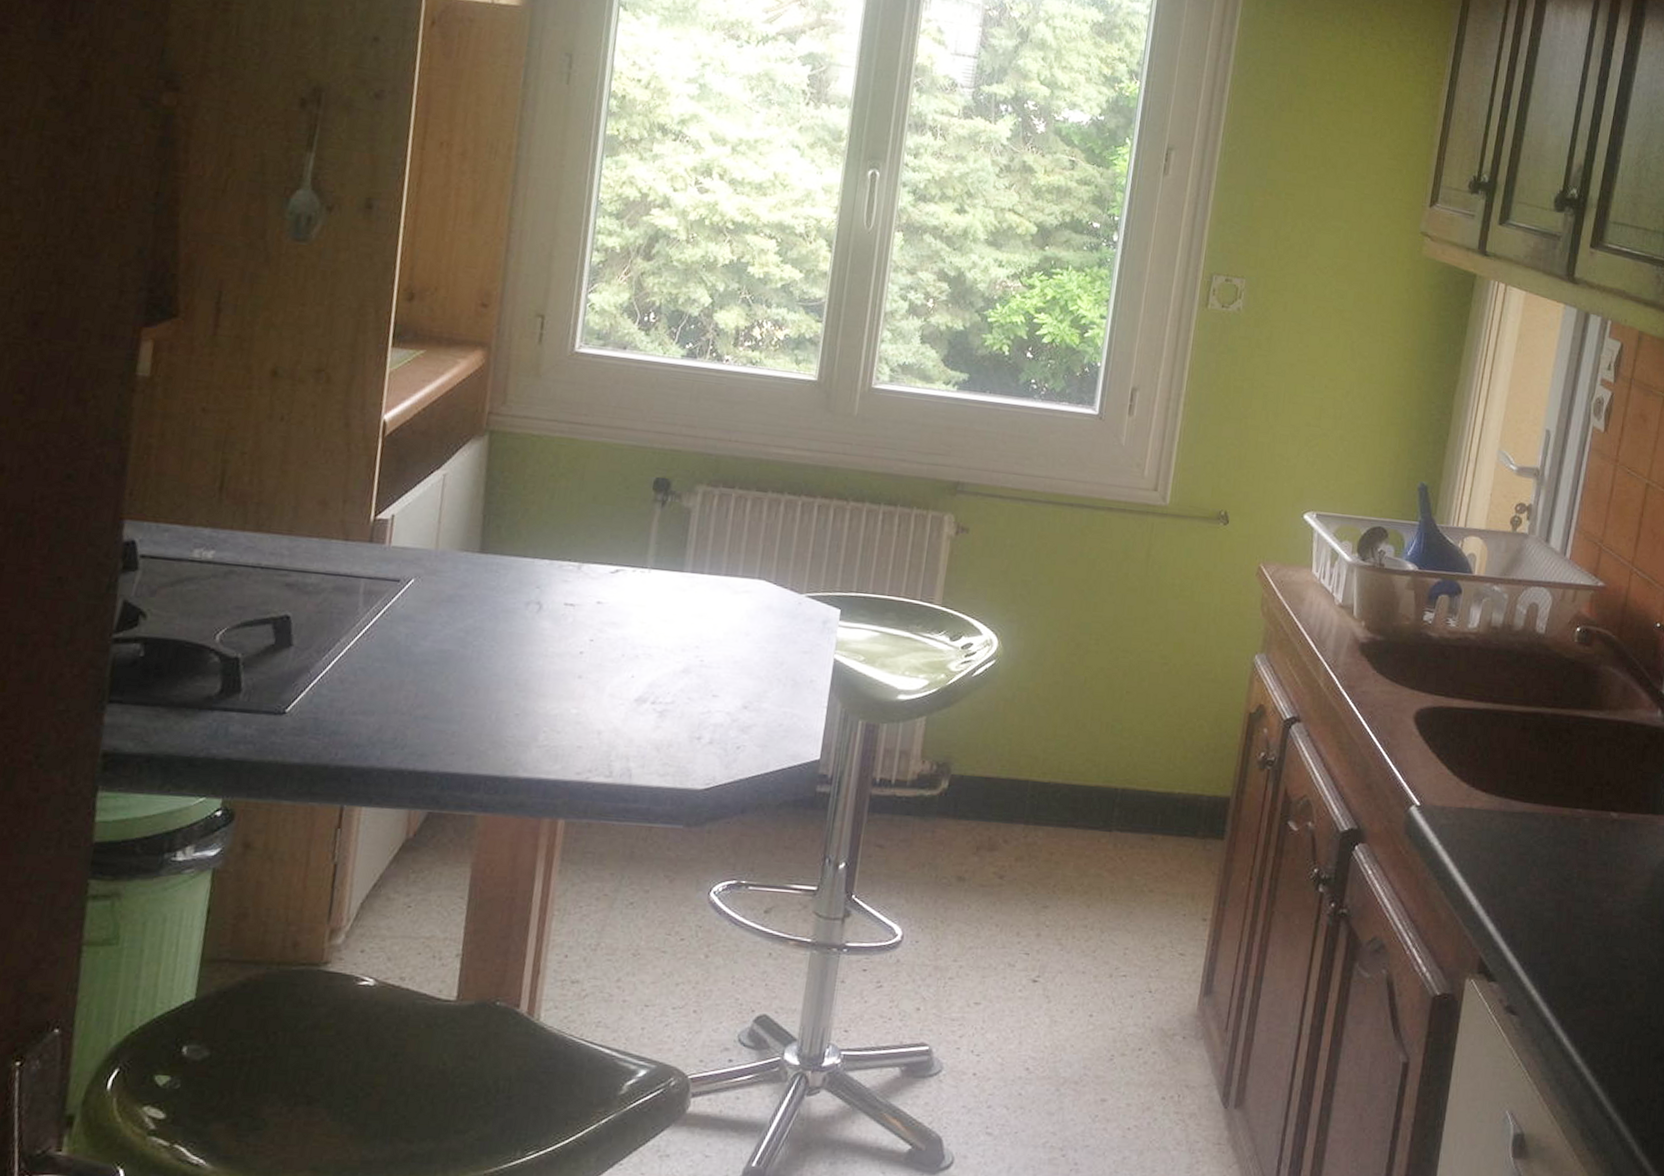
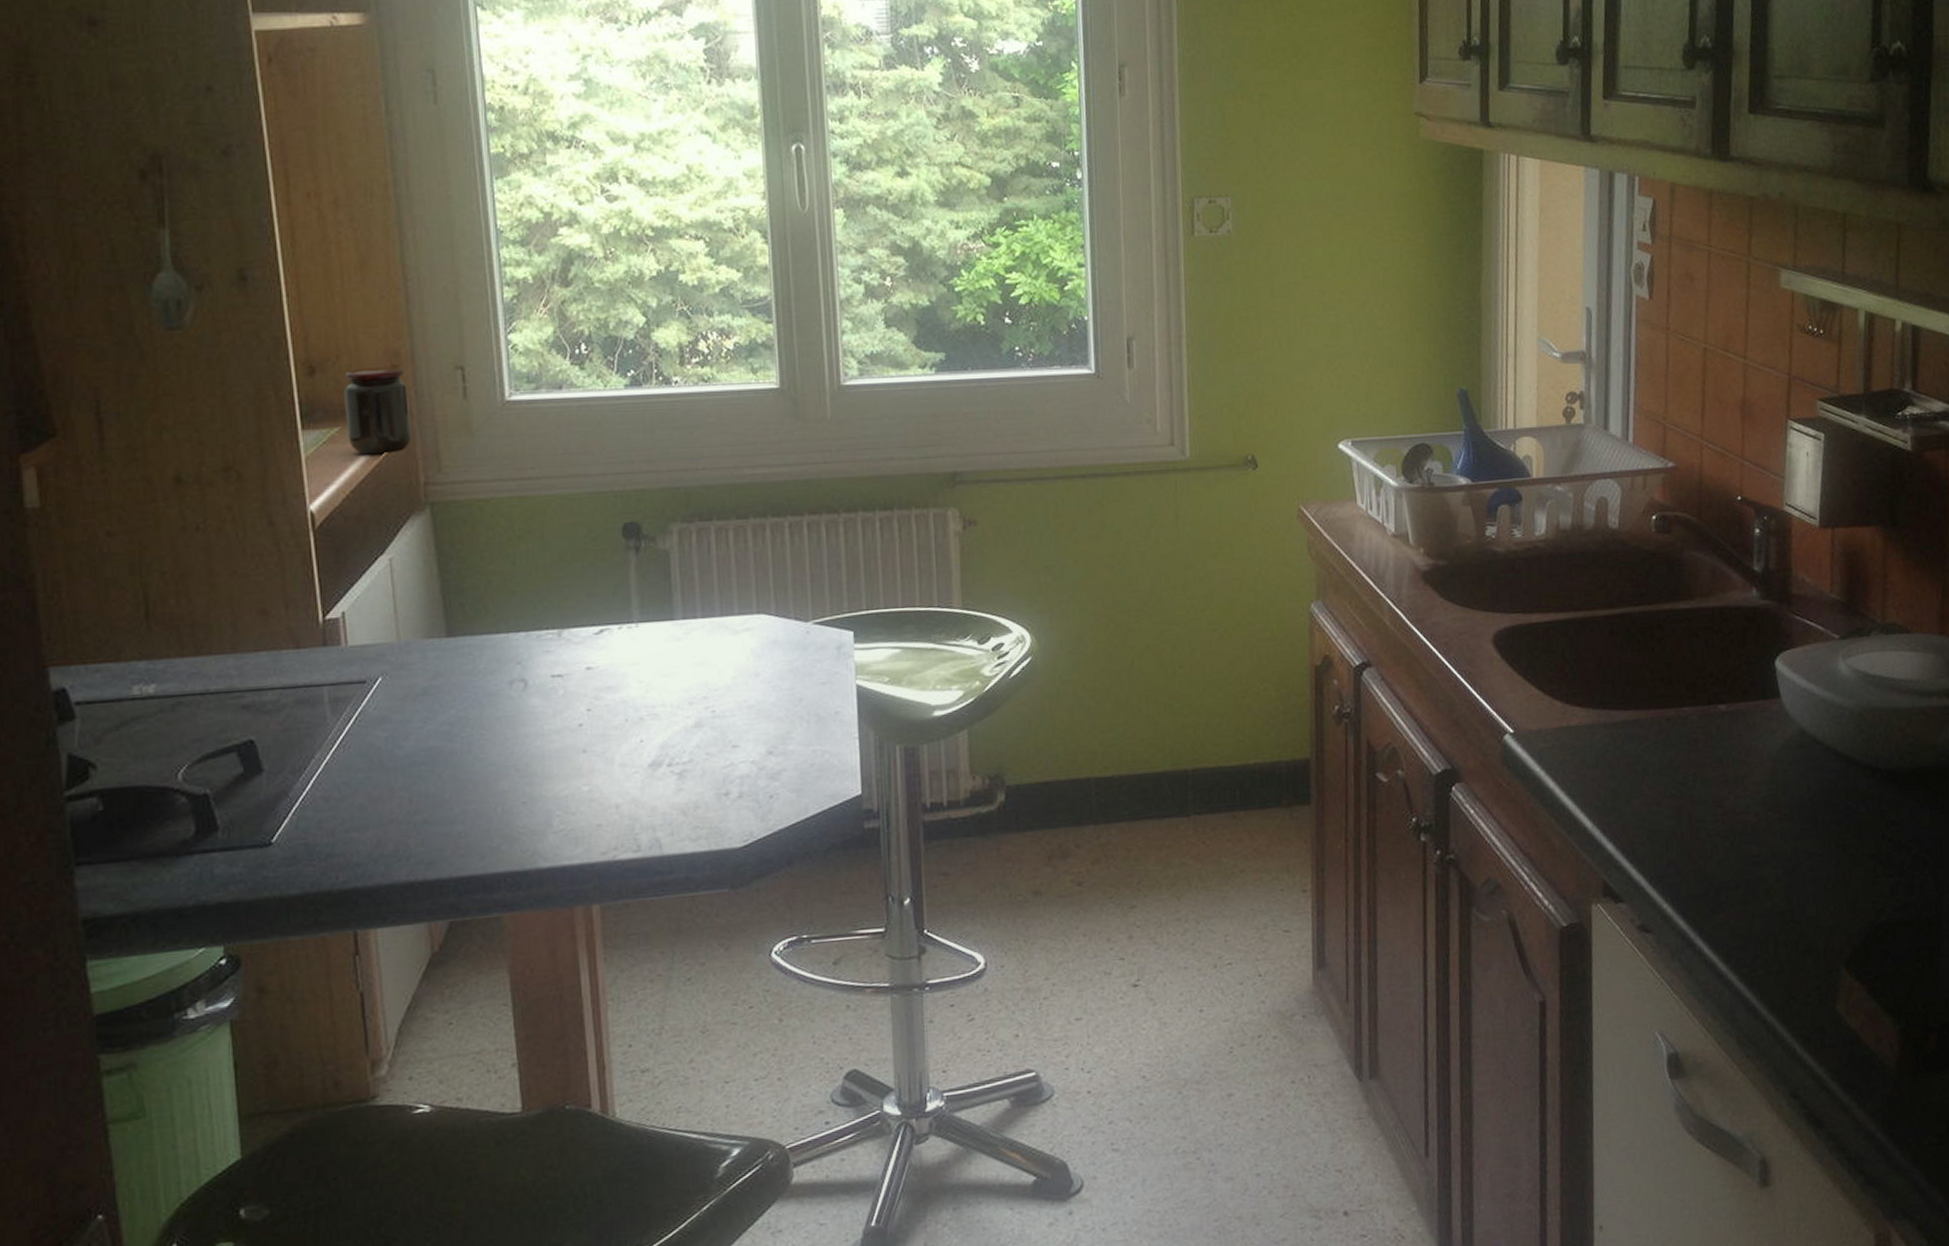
jar: none [430,301,492,381] -> present [343,367,412,455]

